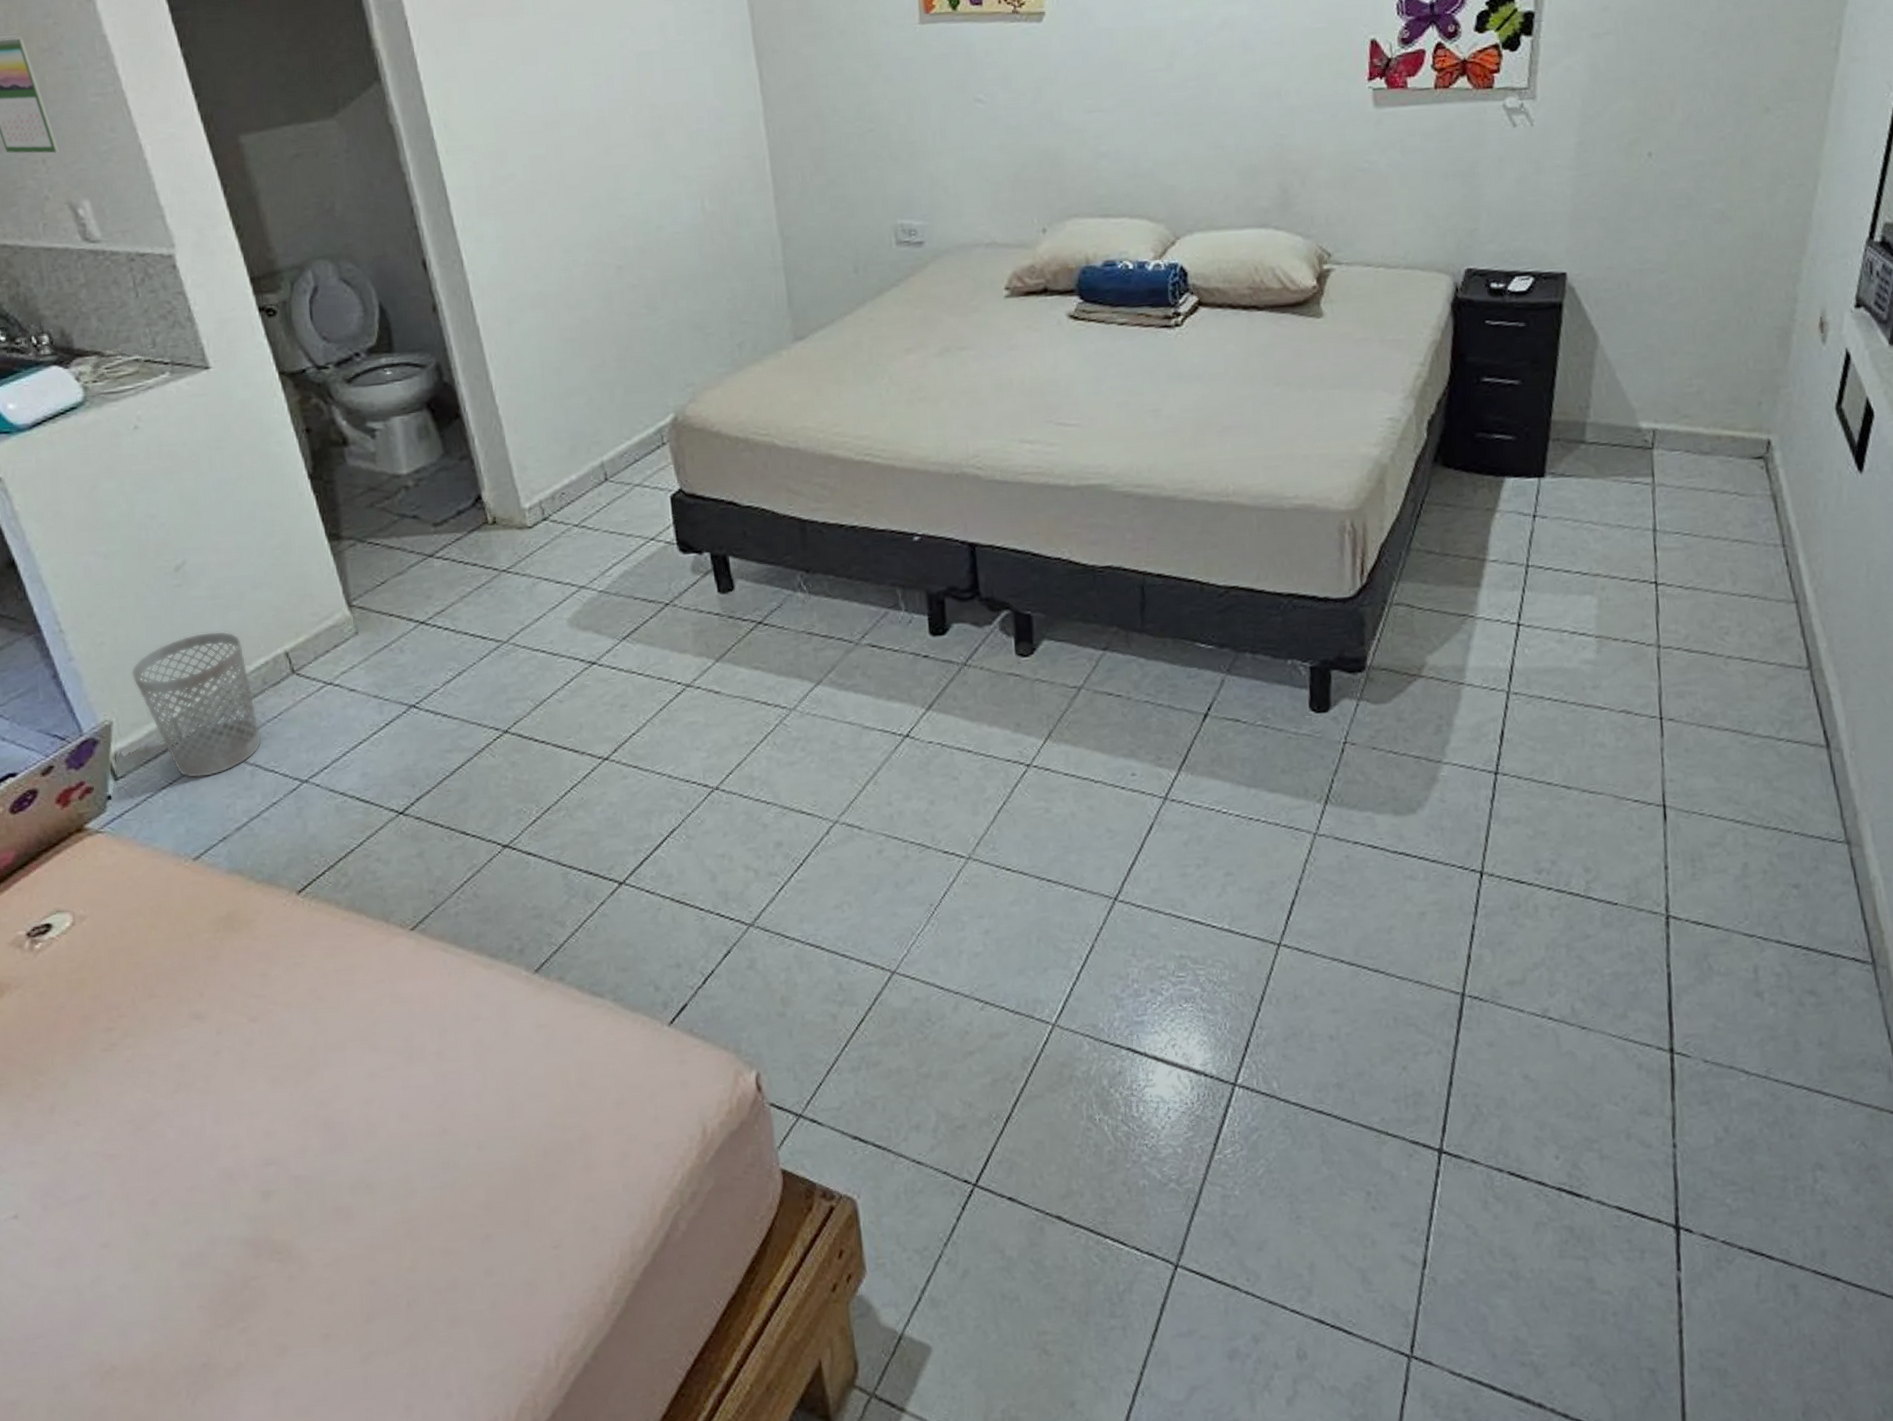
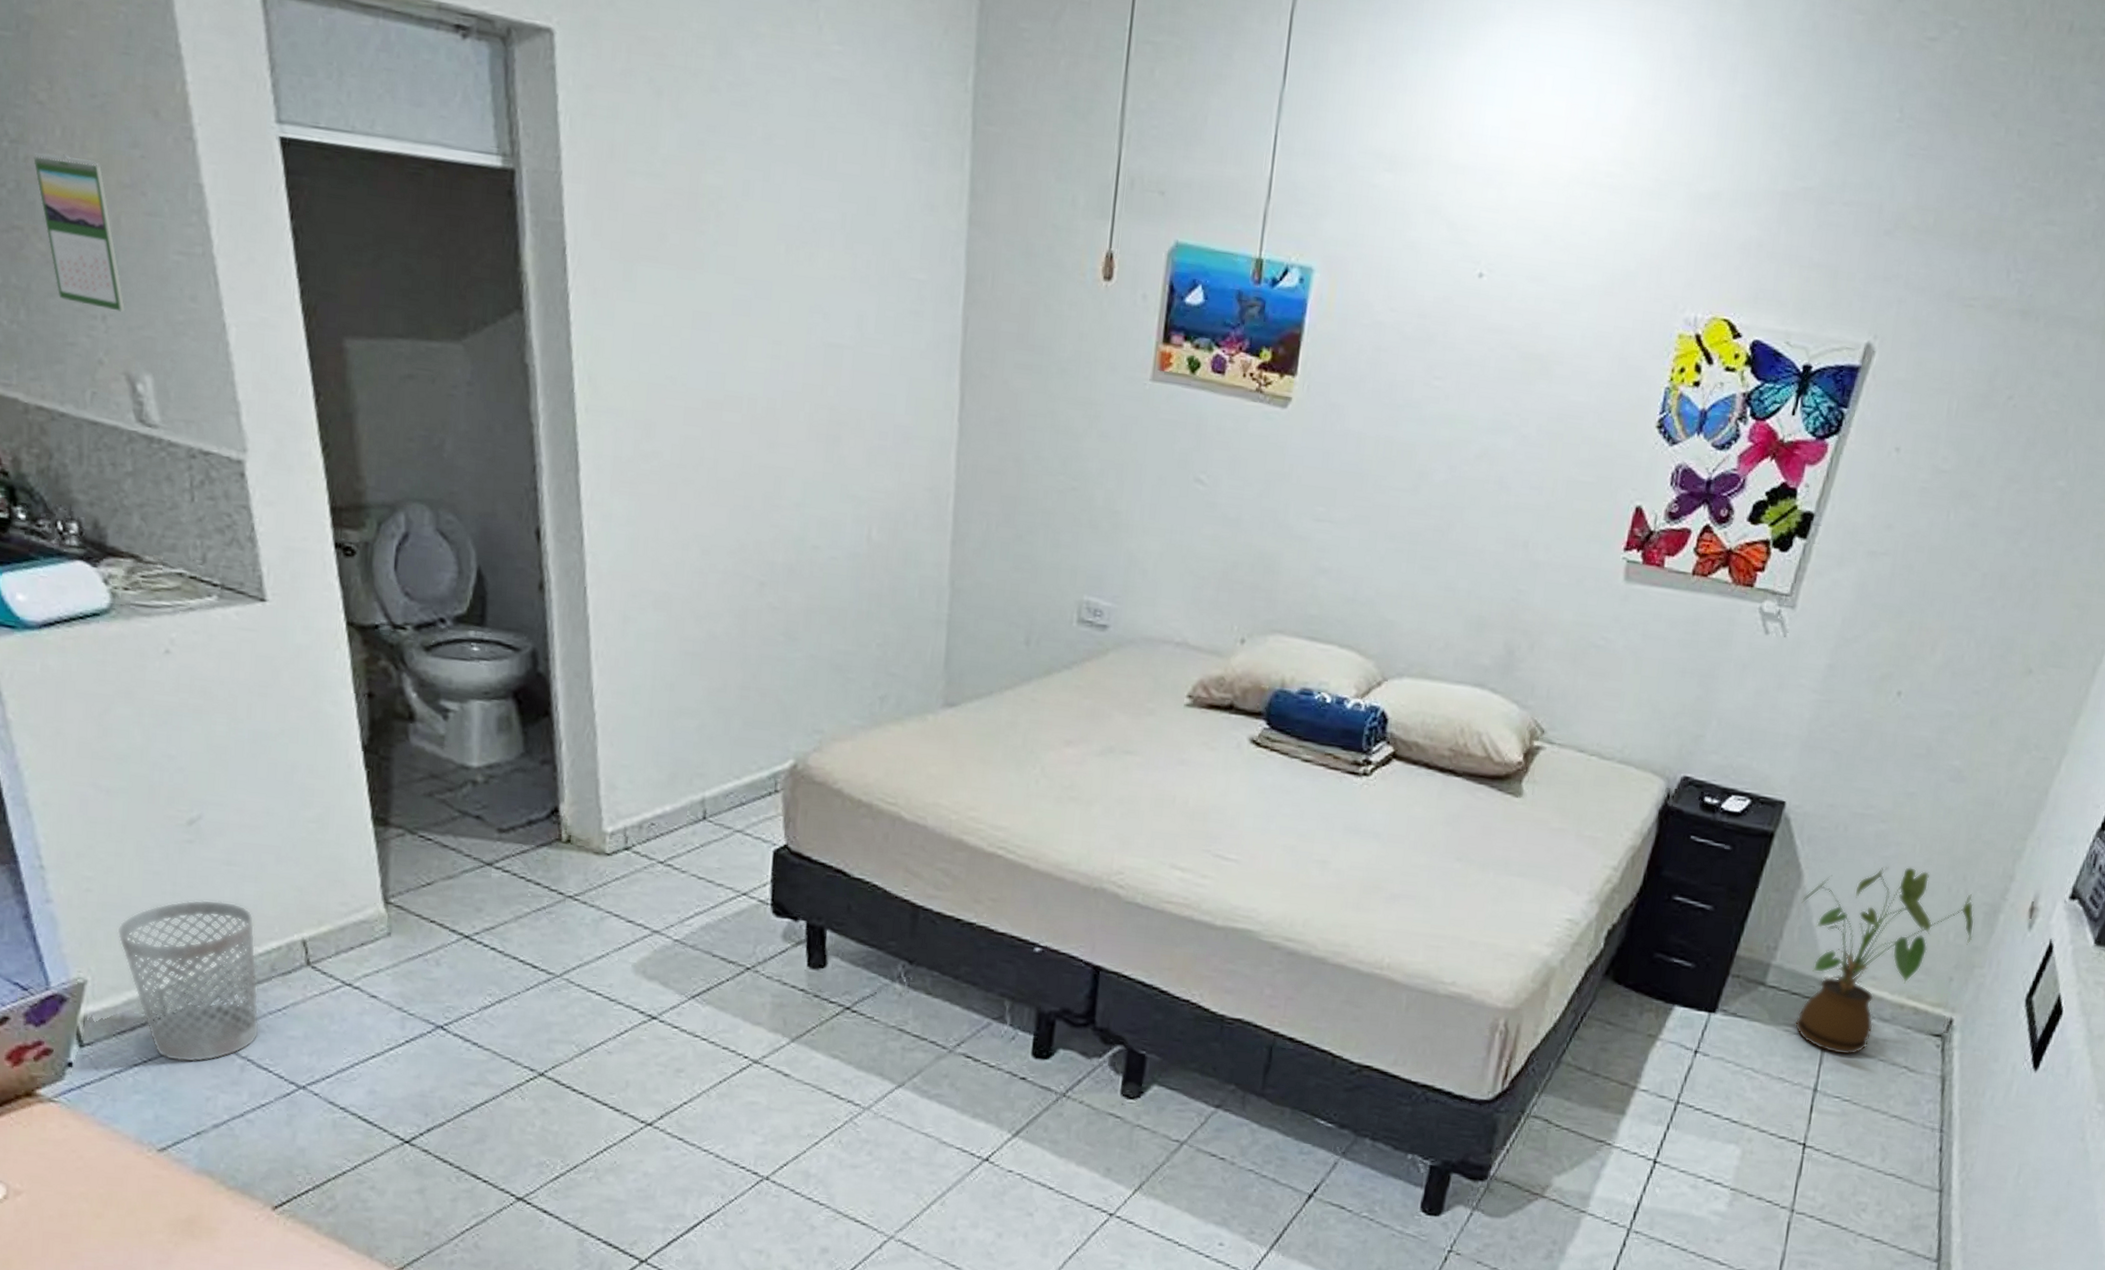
house plant: none [1602,308,1772,494] -> present [1794,866,1975,1056]

